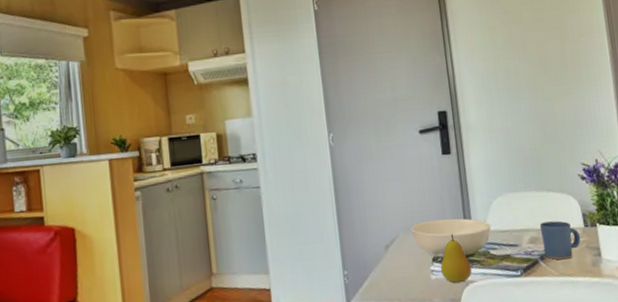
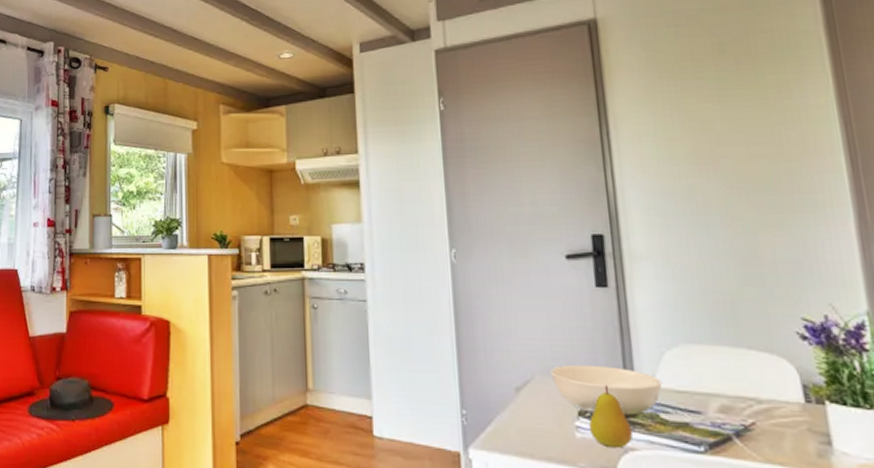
mug: present [539,221,581,260] -> none [734,388,800,442]

